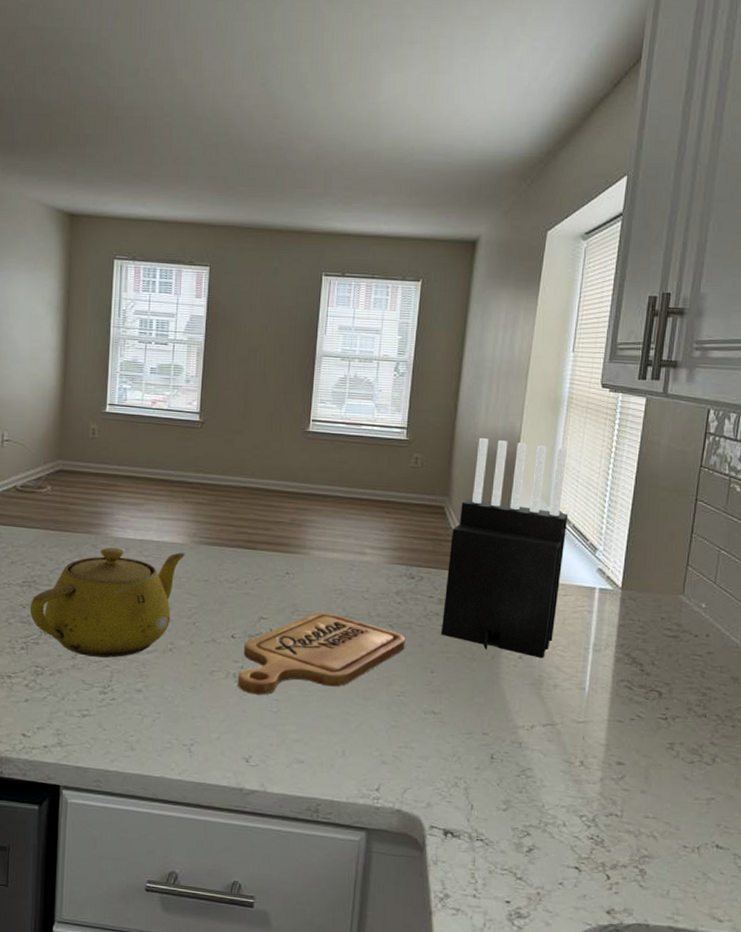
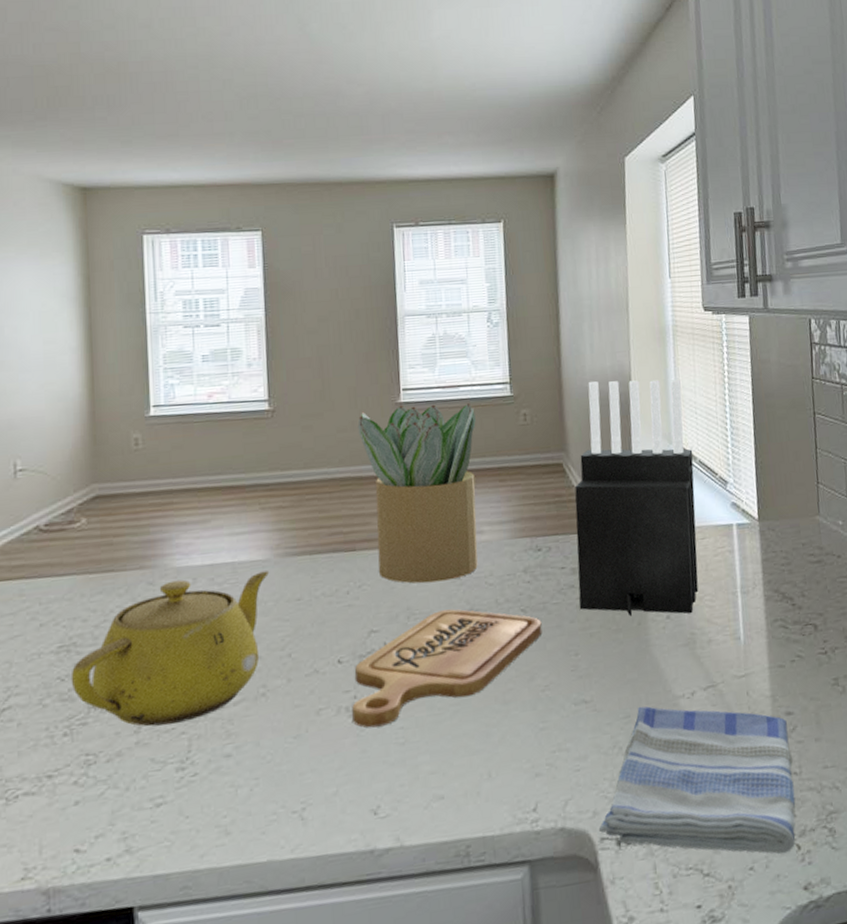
potted plant: none [270,433,373,589] -> present [357,403,478,584]
dish towel: none [430,727,616,880] -> present [599,706,796,855]

